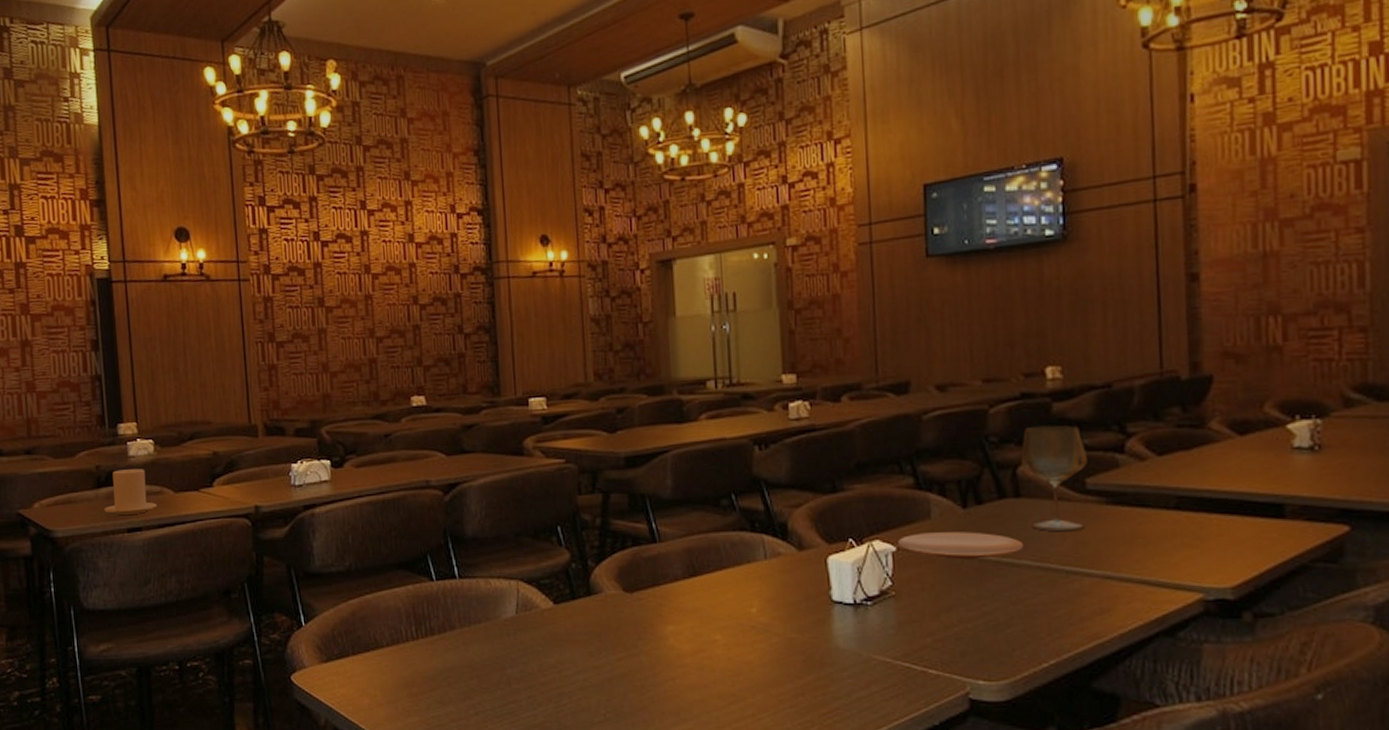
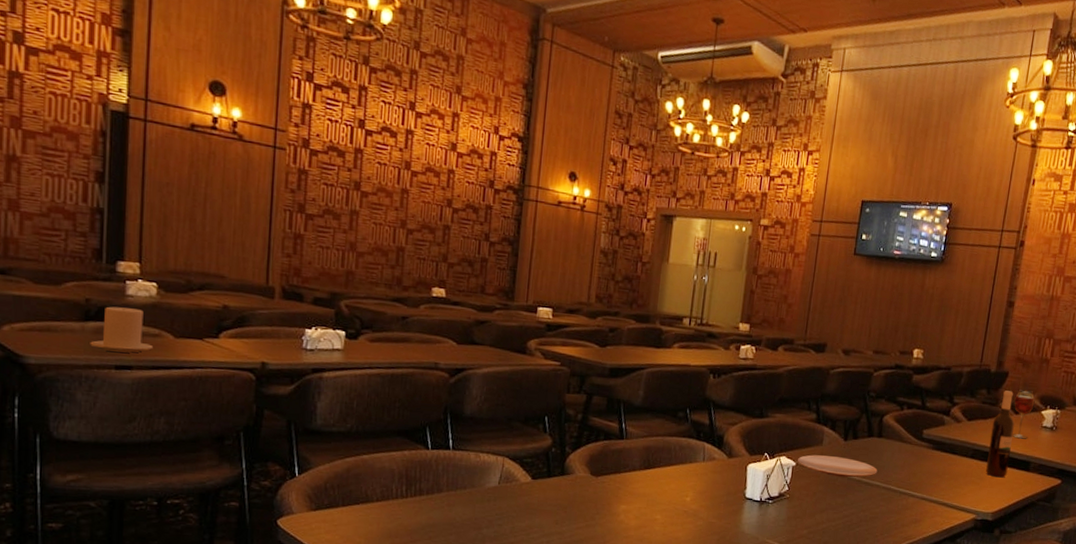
wine glass: present [1020,425,1088,532] -> none [885,389,928,465]
wine bottle: none [1202,402,1245,534] -> present [986,390,1015,478]
wineglass: none [1233,396,1271,471] -> present [1011,389,1035,439]

